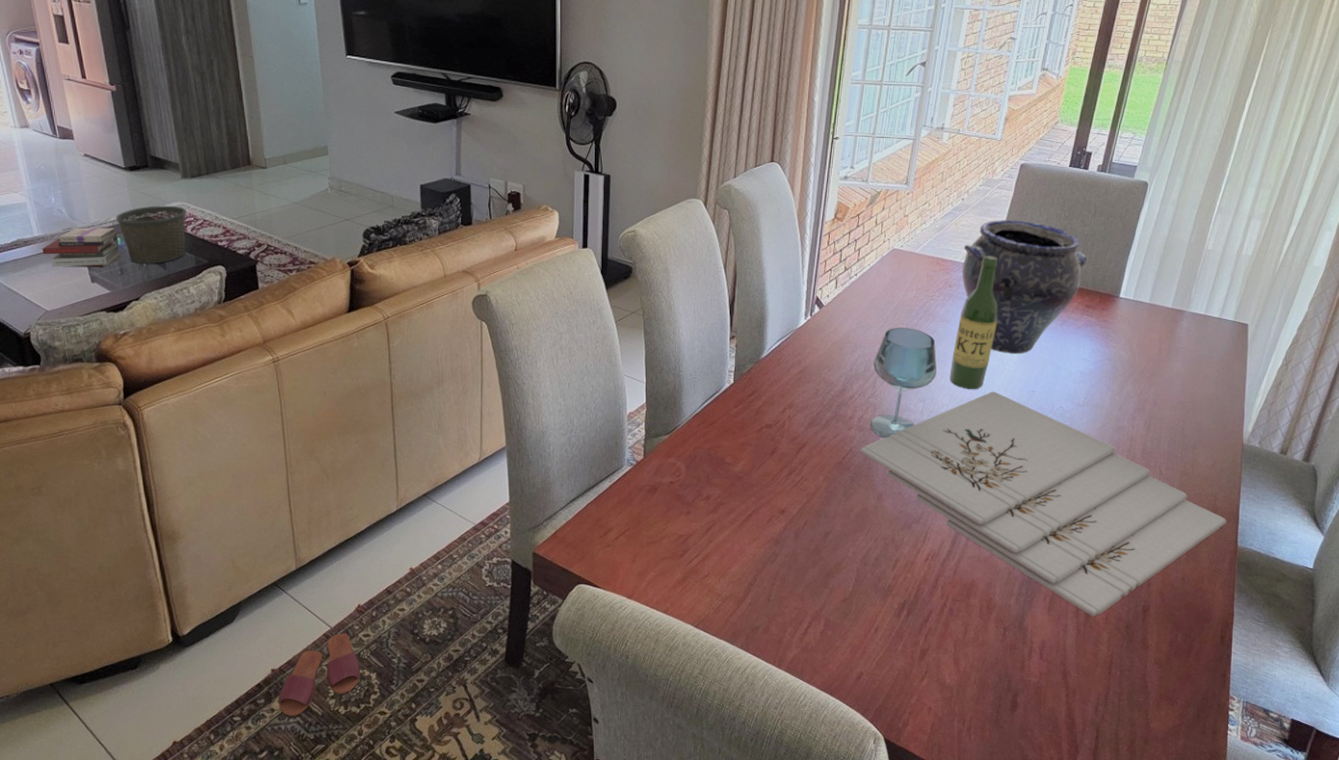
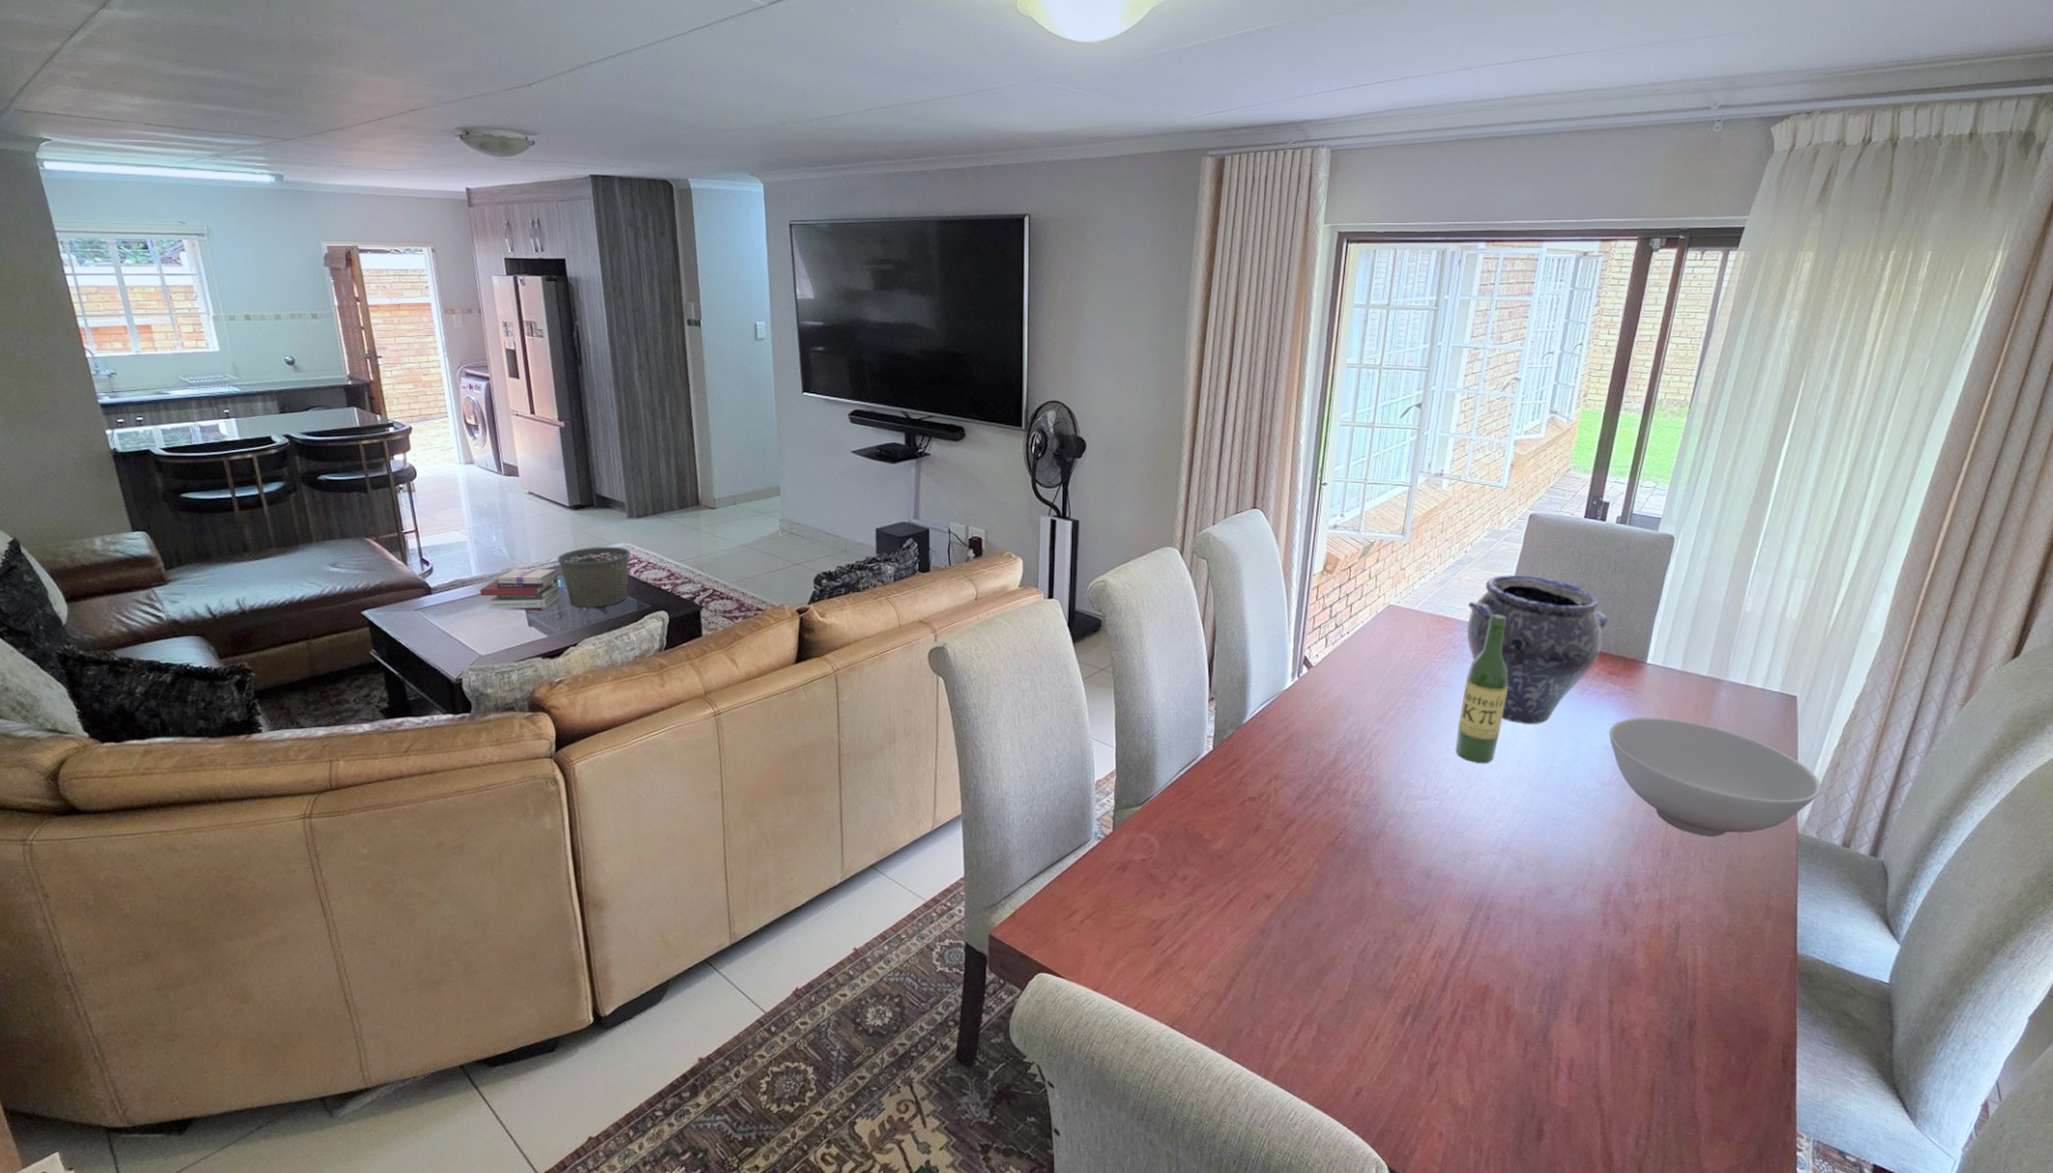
slippers: present [279,632,361,716] -> none [705,1019,797,1113]
placemat: present [859,391,1226,617] -> none [1354,766,1783,1032]
wine glass: present [870,328,937,438] -> none [1367,692,1440,816]
bowl: none [1084,345,1265,448] -> present [1609,717,1822,837]

